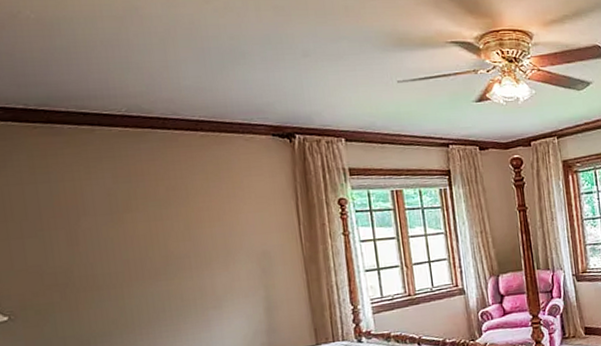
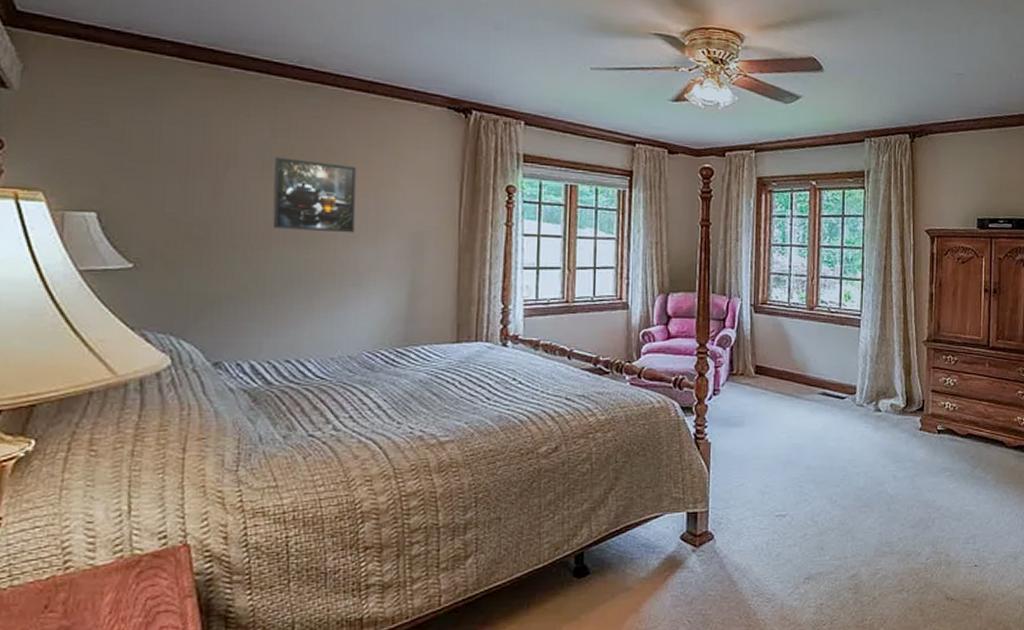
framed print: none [120,200,207,267] -> present [272,157,356,233]

